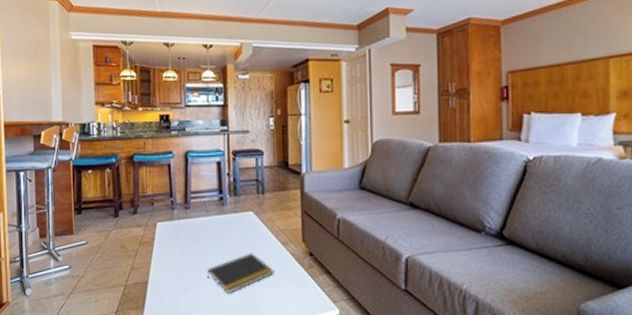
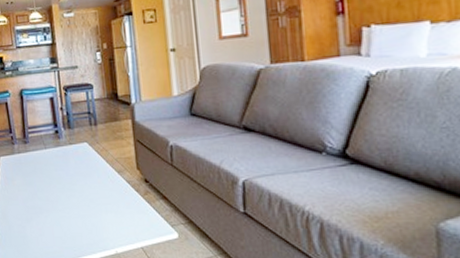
notepad: present [207,253,274,293] -> none [49,181,112,220]

